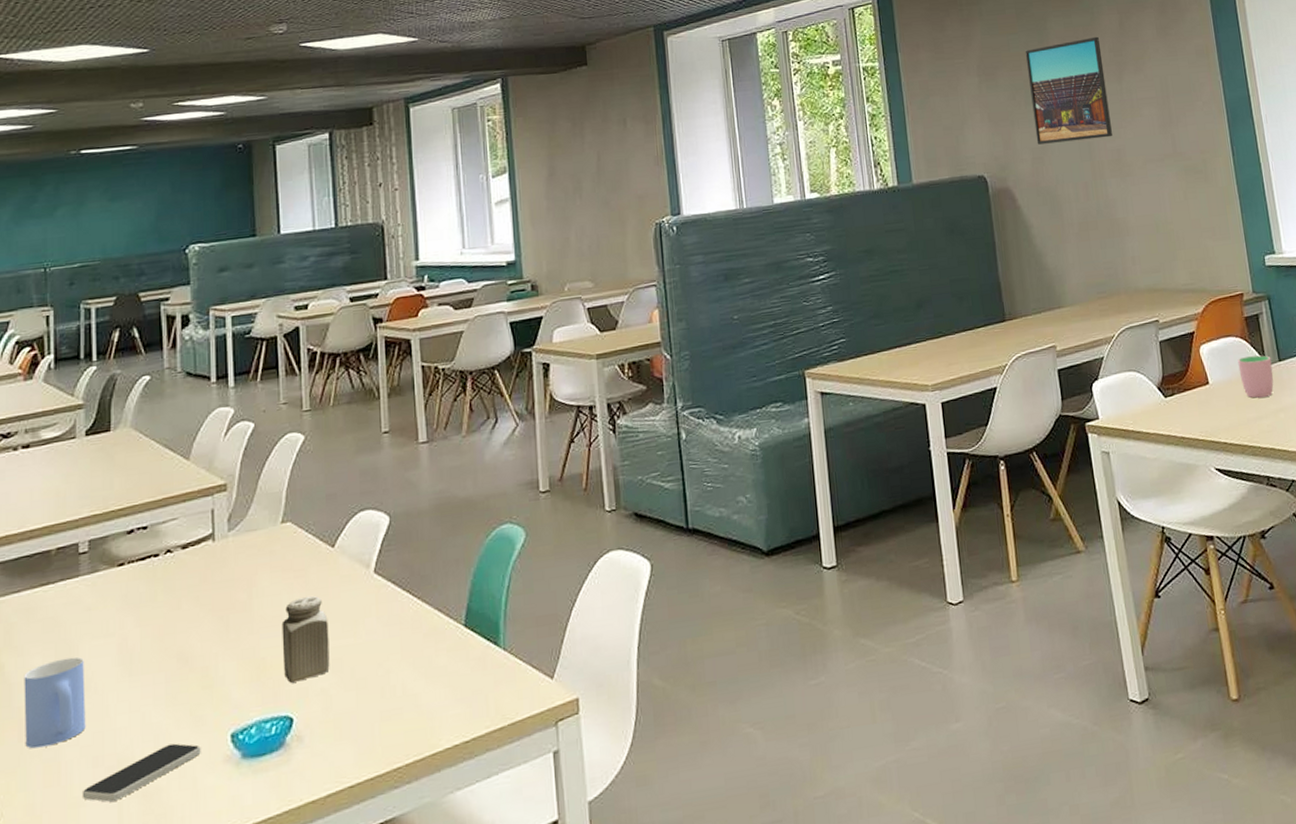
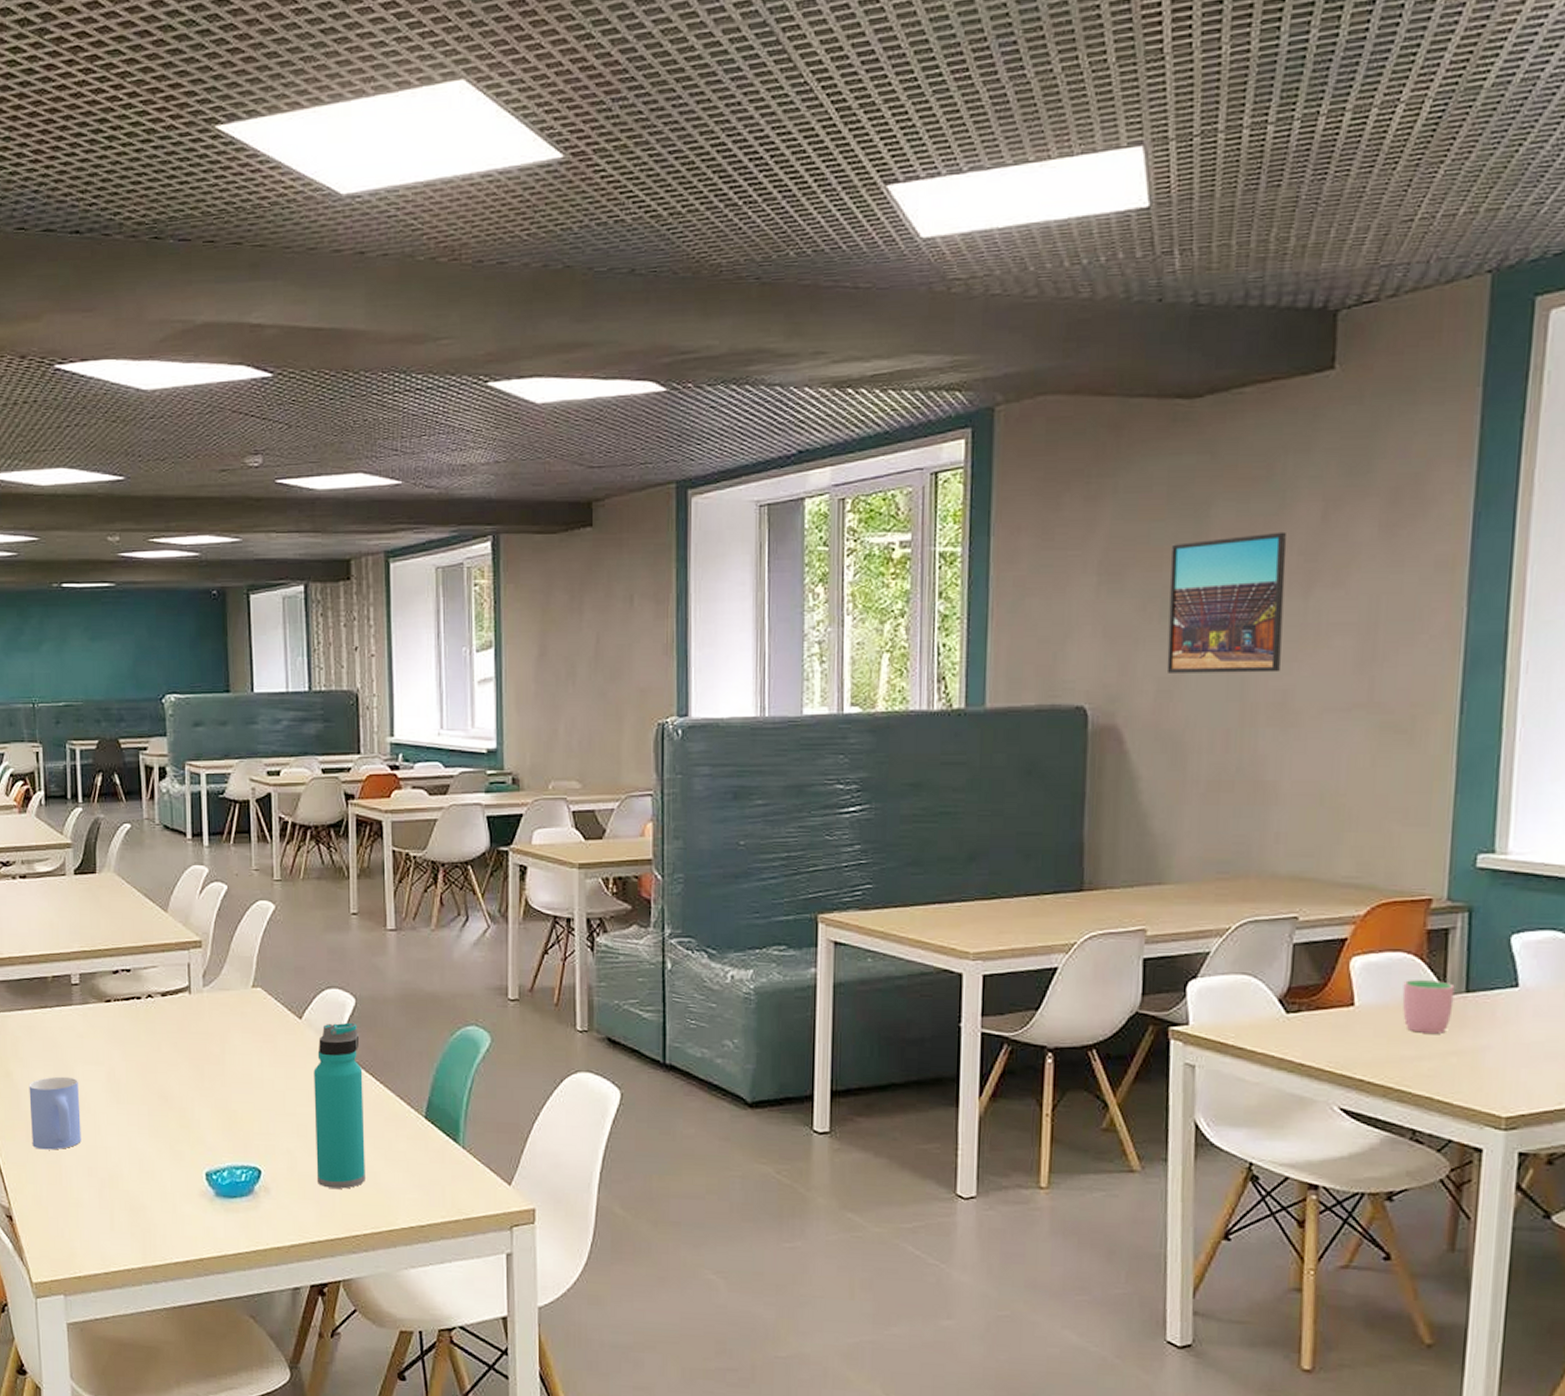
smartphone: present [81,743,201,802] -> none [79,1170,180,1209]
salt shaker: present [281,595,330,683] -> none [251,1061,295,1139]
water bottle: none [348,541,406,722] -> present [313,1022,365,1189]

